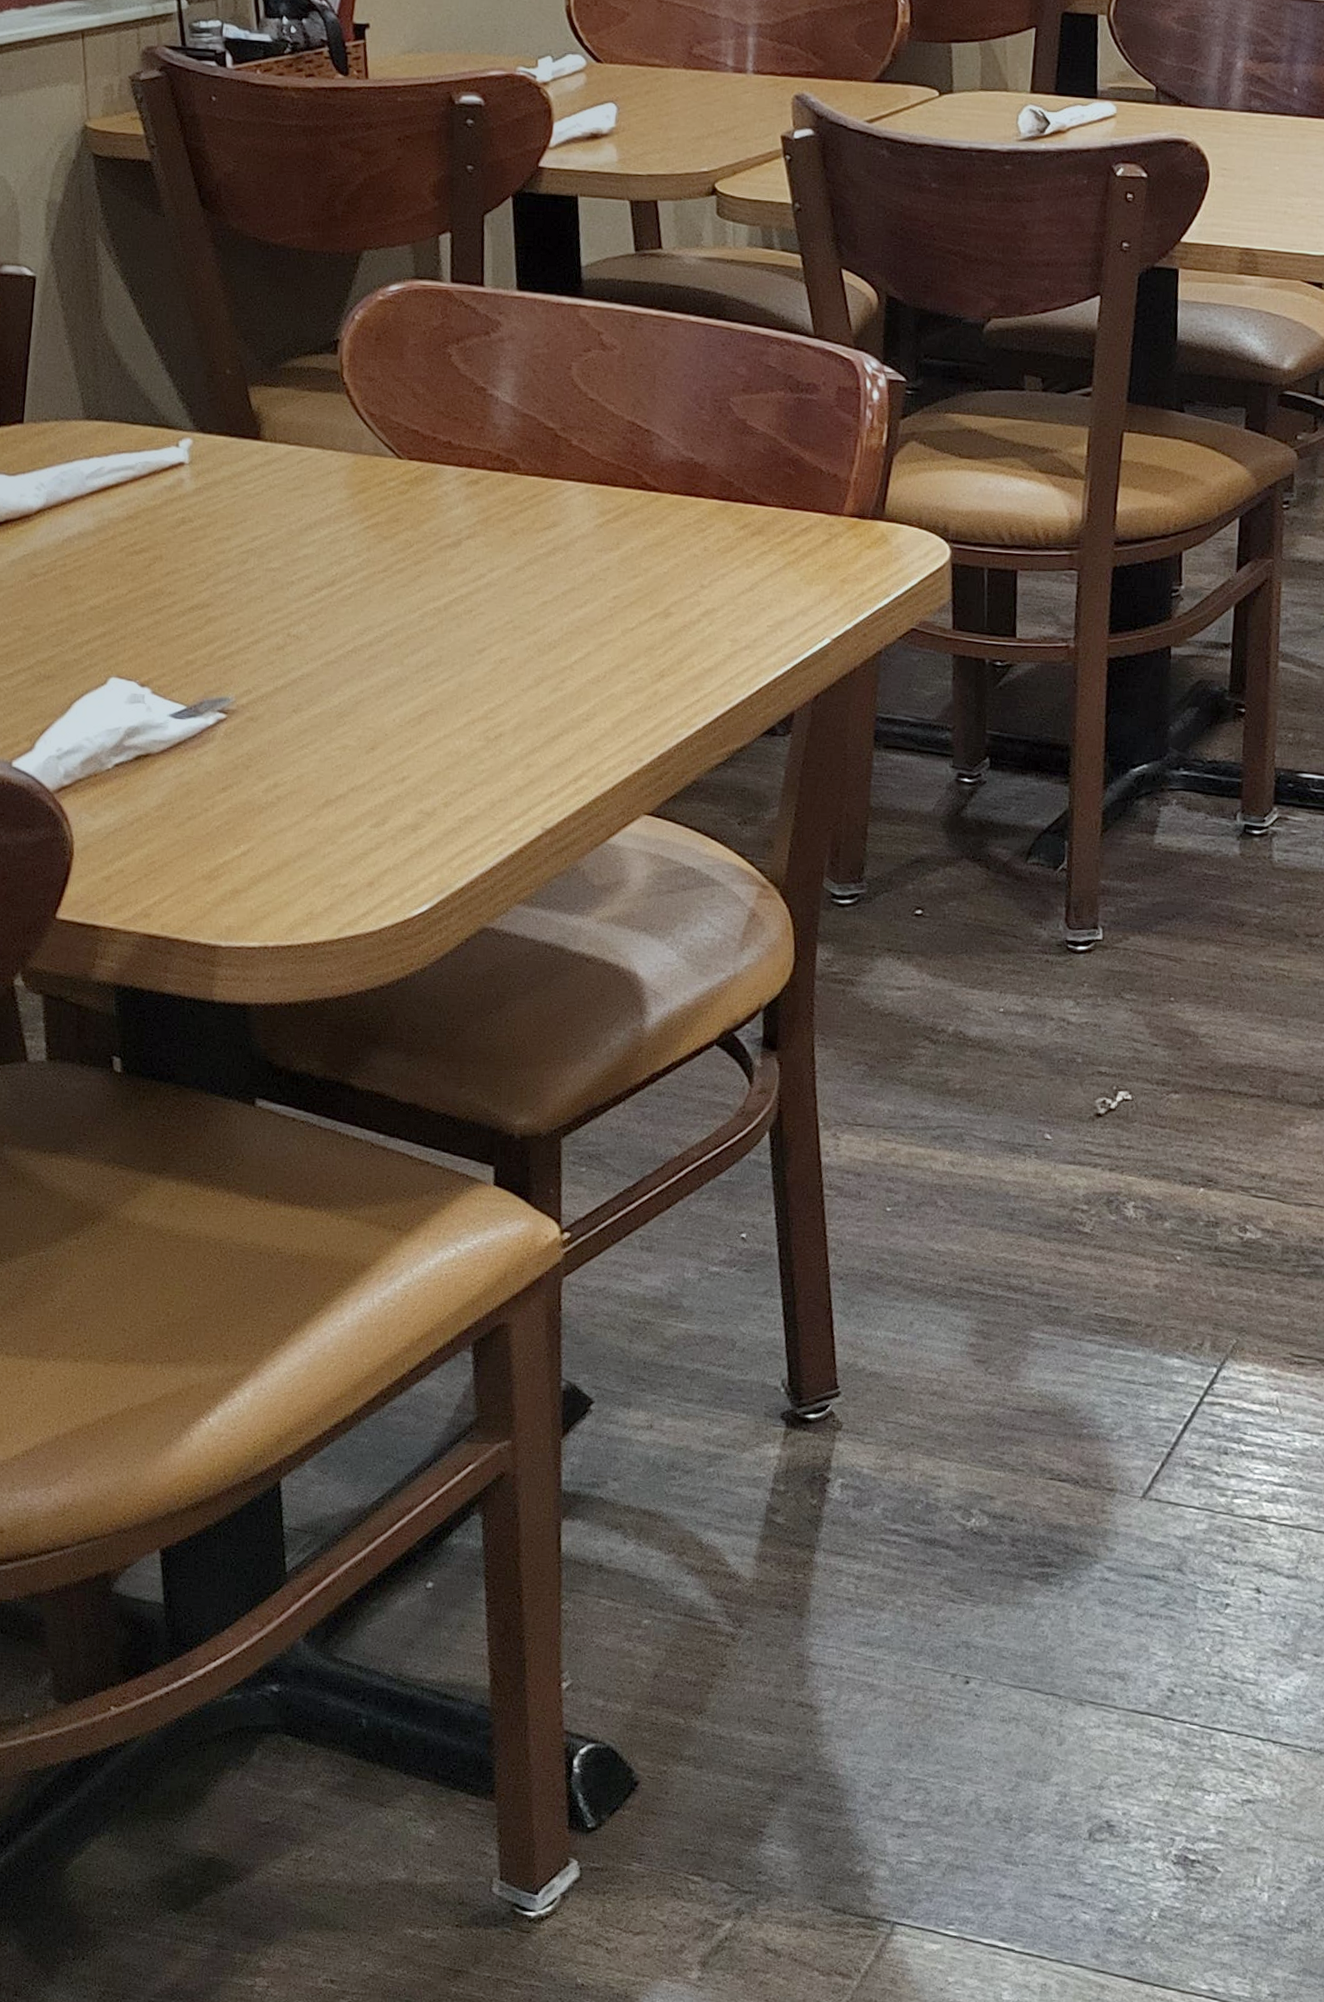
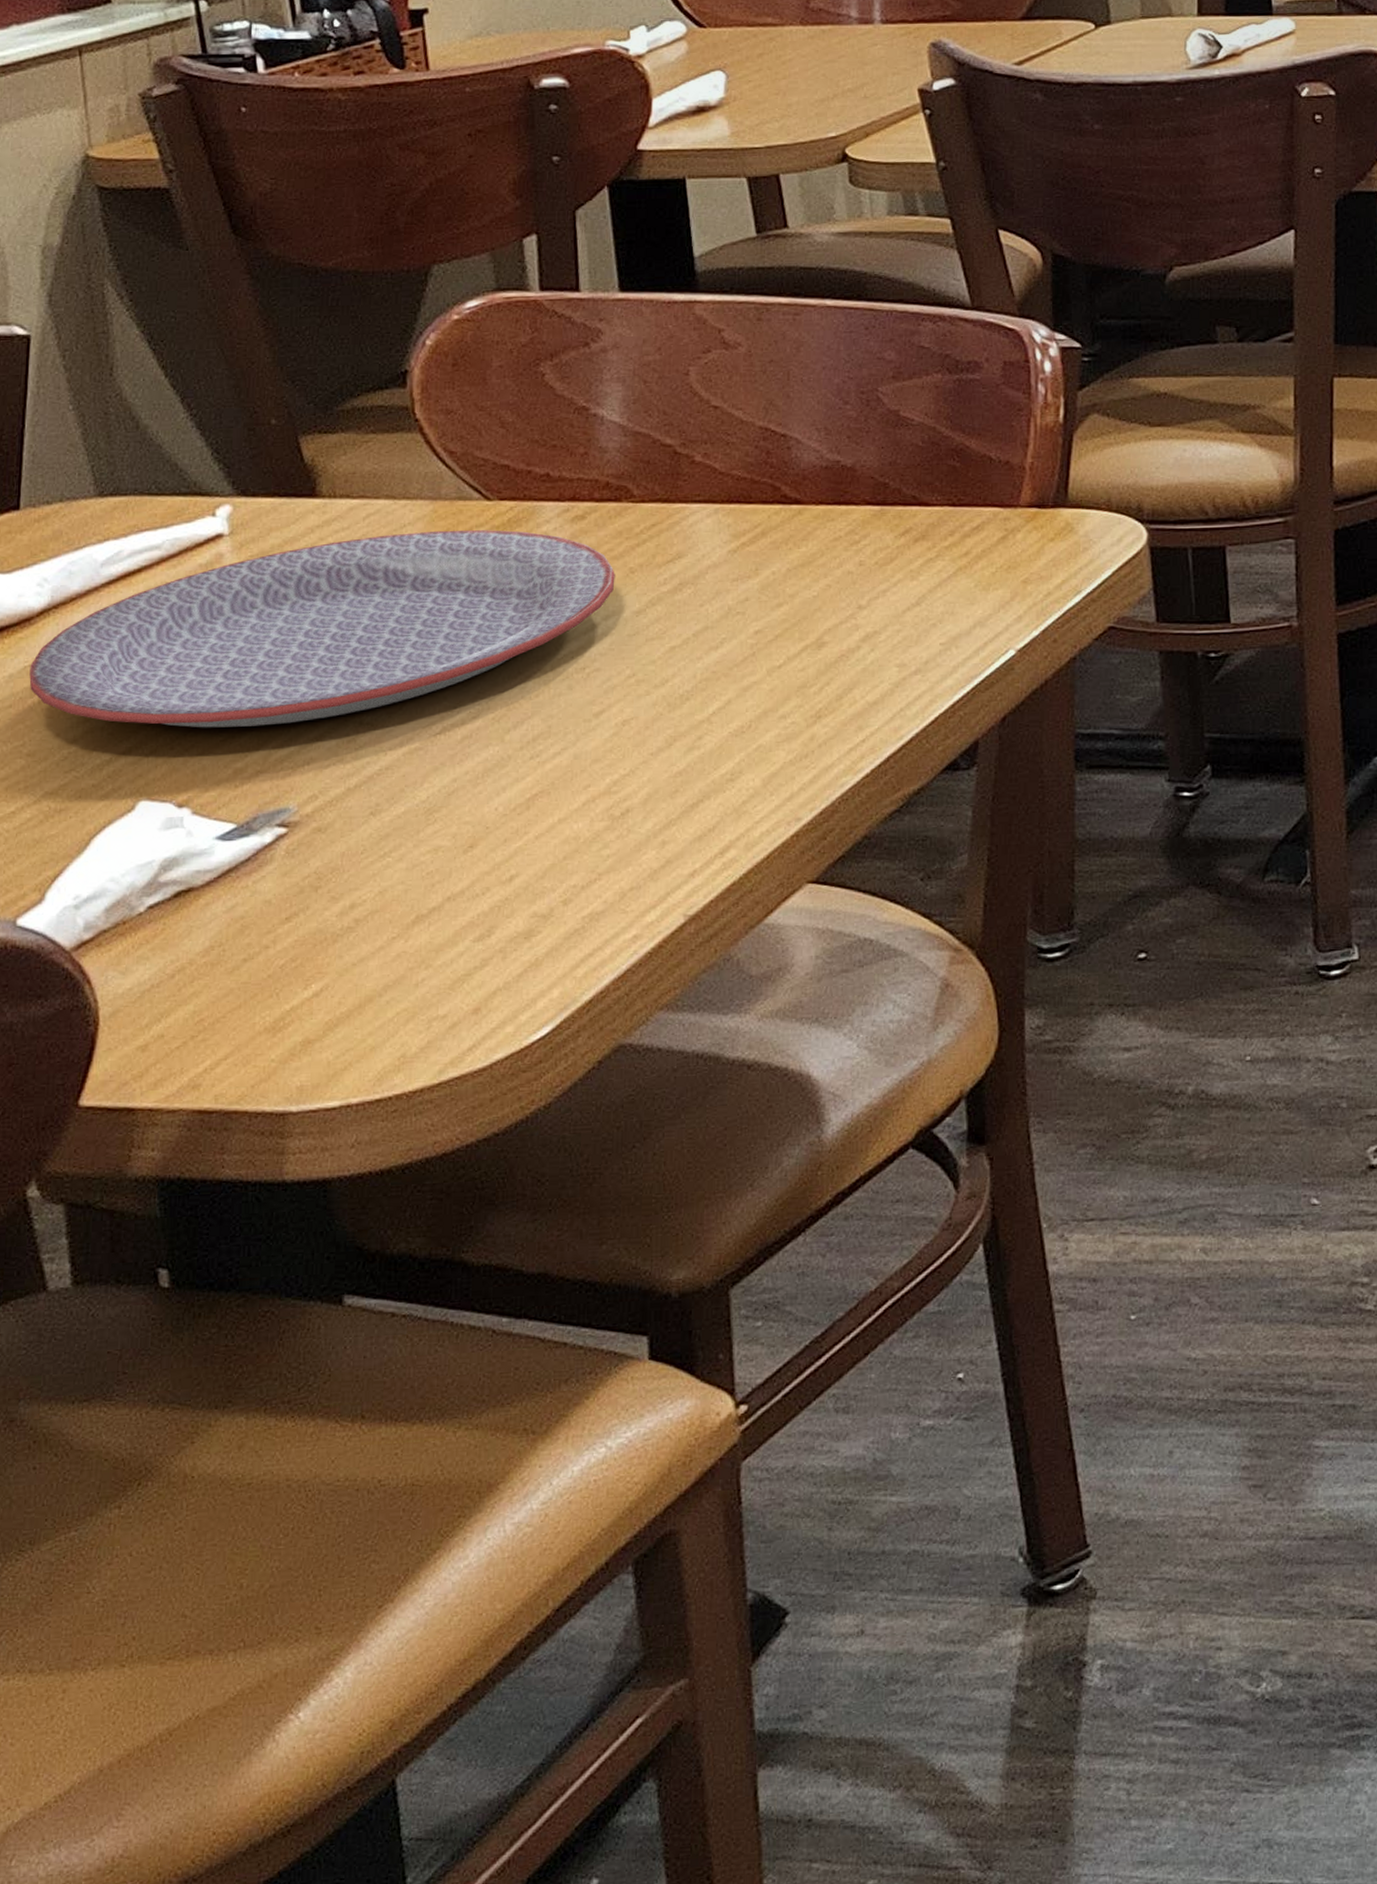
plate: none [27,478,501,628] -> present [29,530,615,728]

